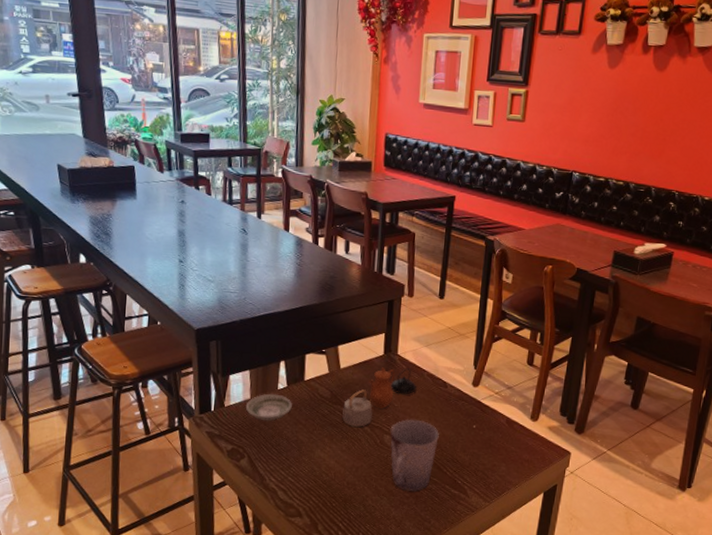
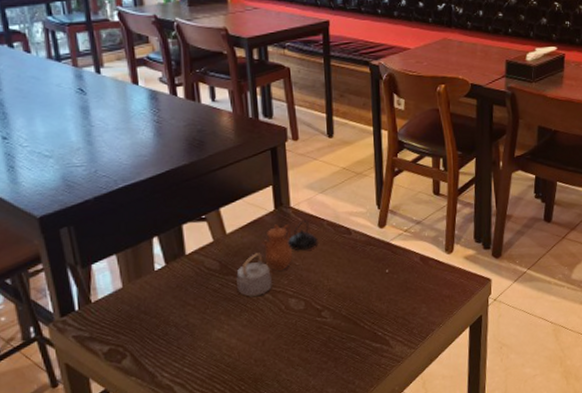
saucer: present [245,393,292,422] -> none [117,276,176,310]
cup: present [390,419,439,492] -> none [294,274,351,356]

